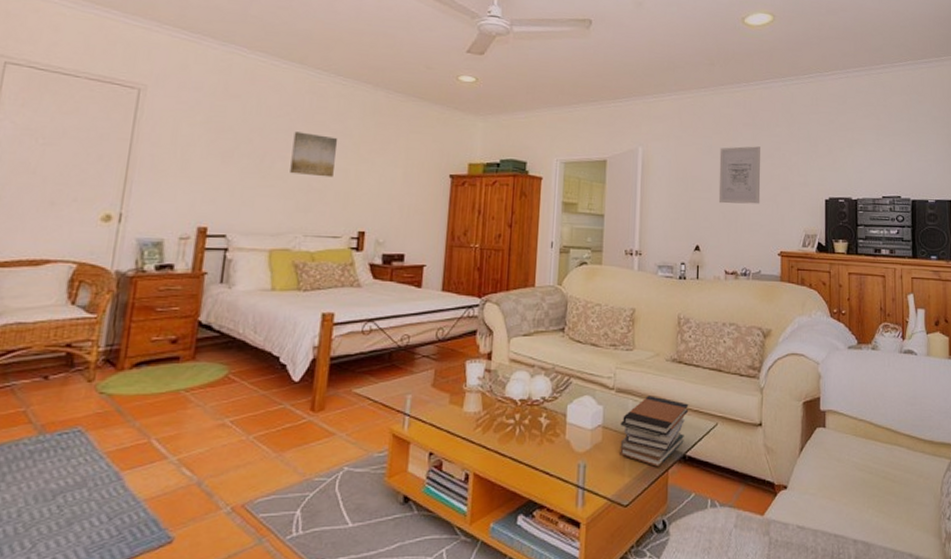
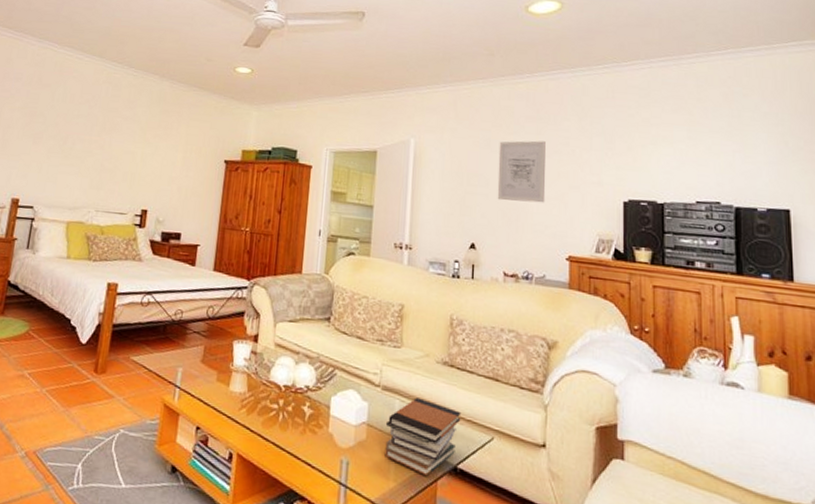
wall art: present [290,132,338,178] -> none [87,117,128,159]

